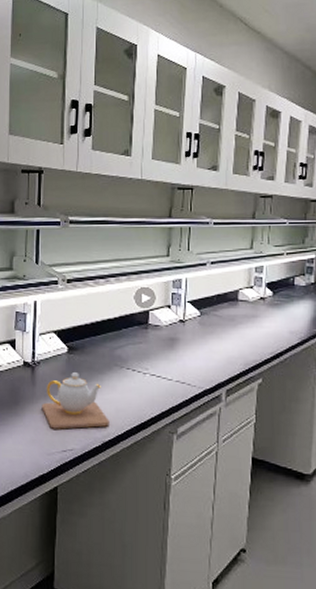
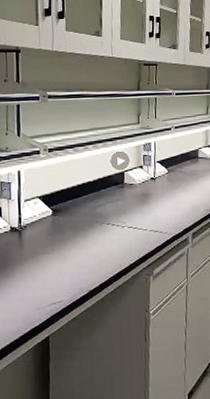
teapot: present [42,372,110,429] -> none [30,232,94,285]

